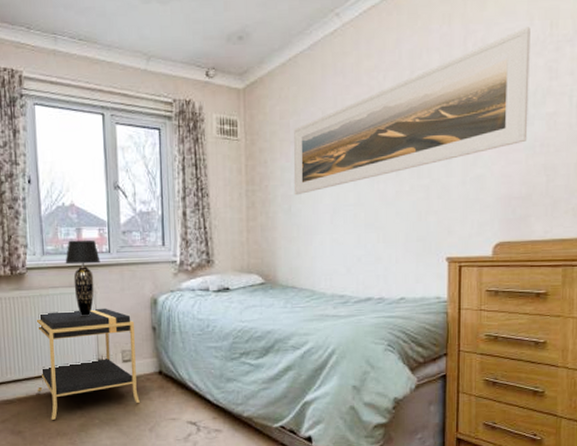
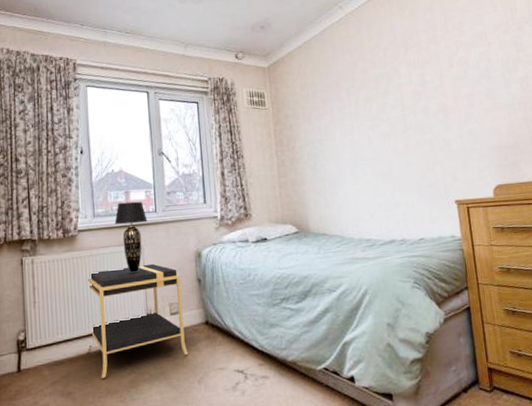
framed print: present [293,27,531,196] -> none [313,12,507,154]

